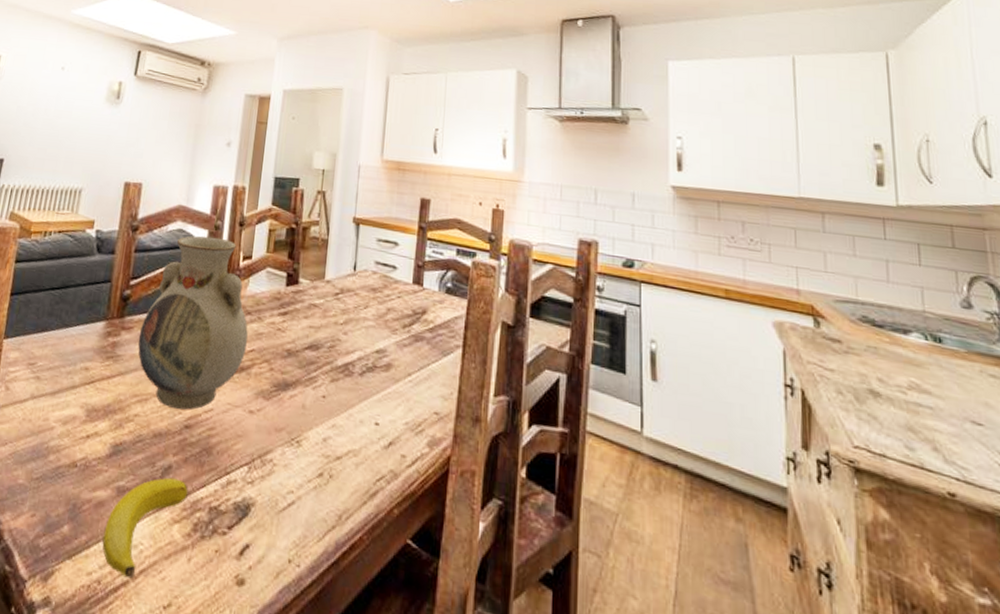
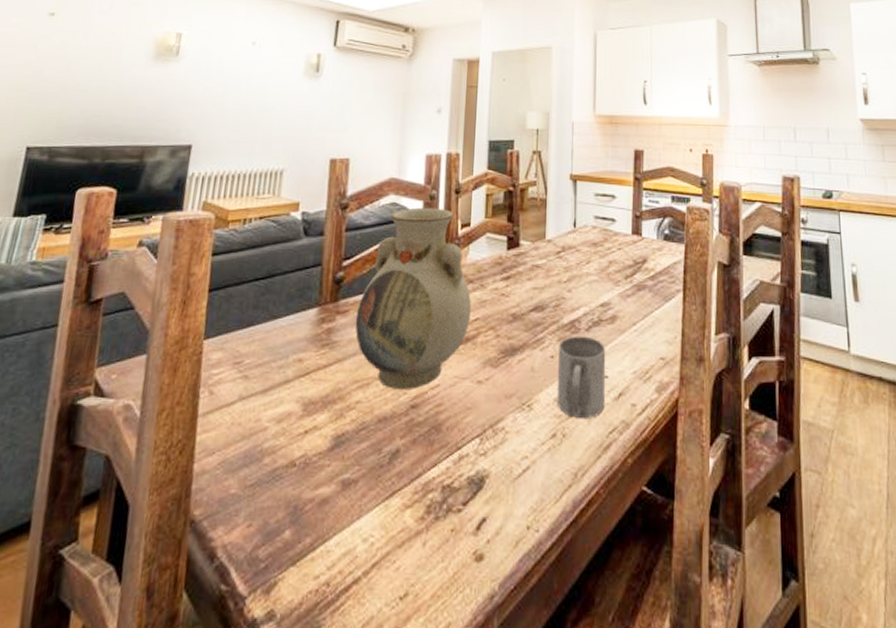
banana: present [102,477,188,579] -> none [329,462,419,575]
mug: none [325,378,379,463] -> present [556,336,606,418]

